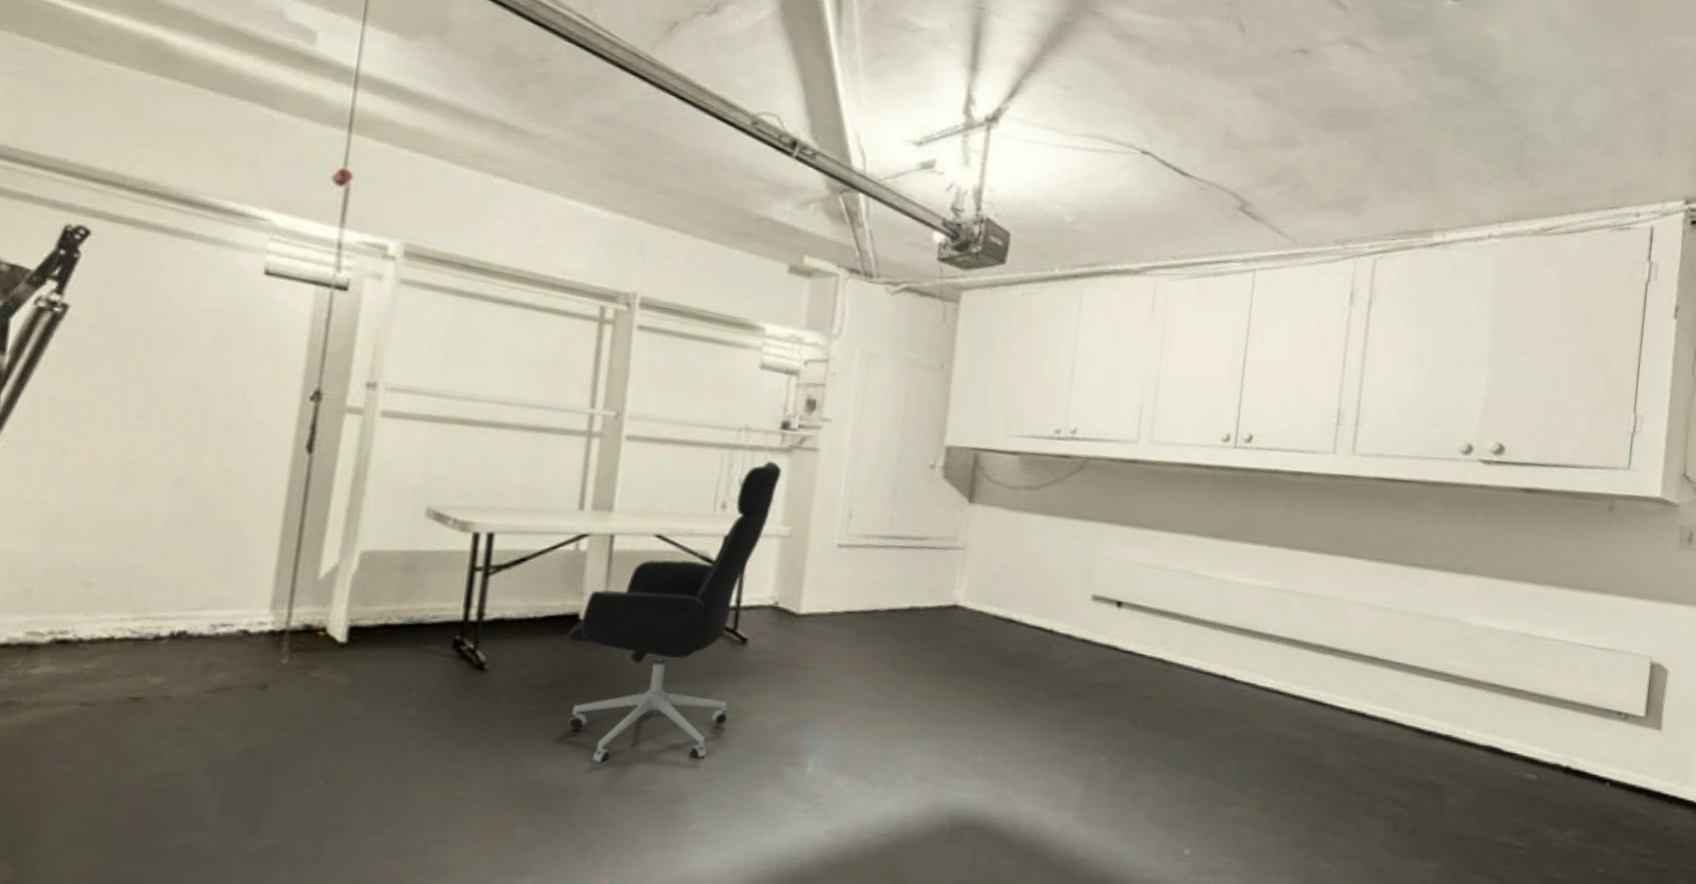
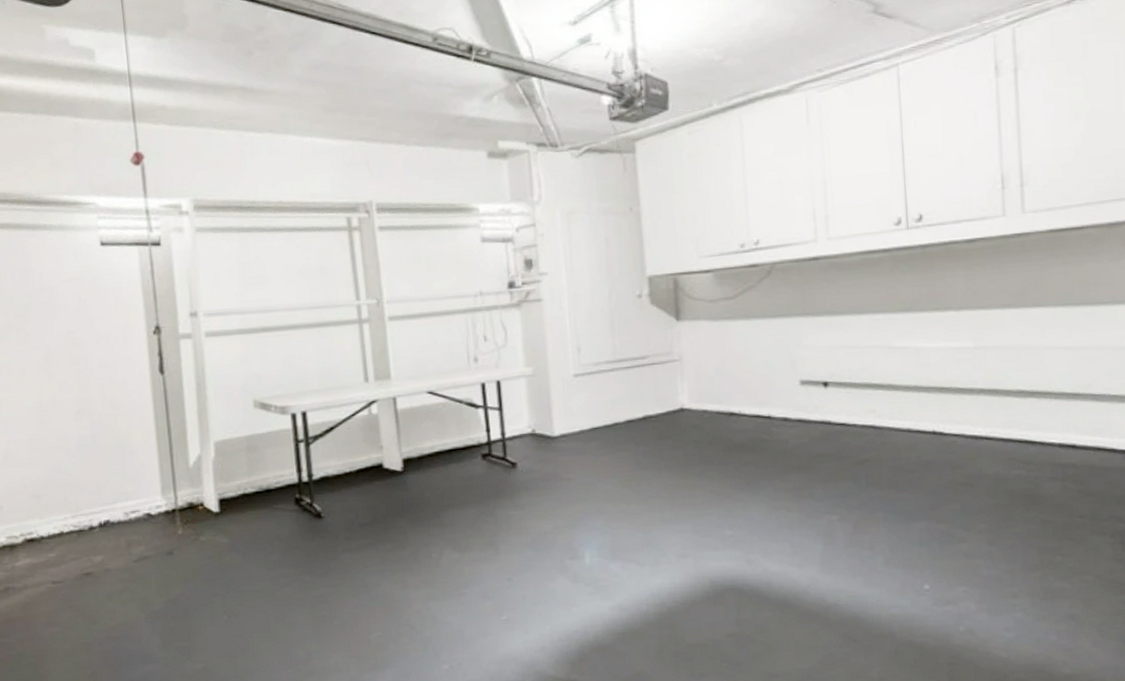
office chair: present [567,461,782,763] -> none [377,316,516,576]

